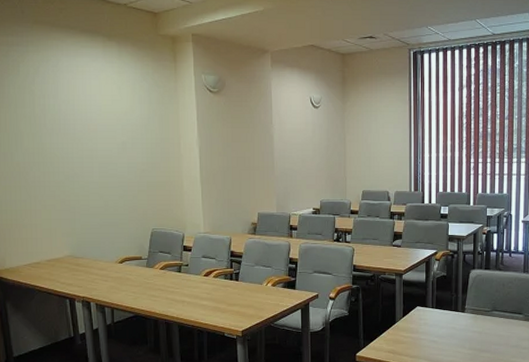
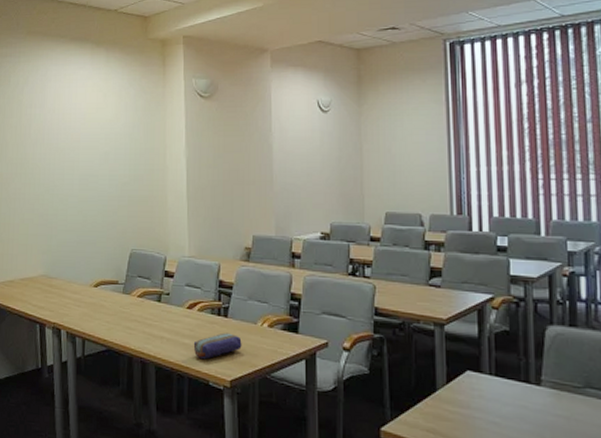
pencil case: none [210,293,251,316] -> present [193,332,242,360]

